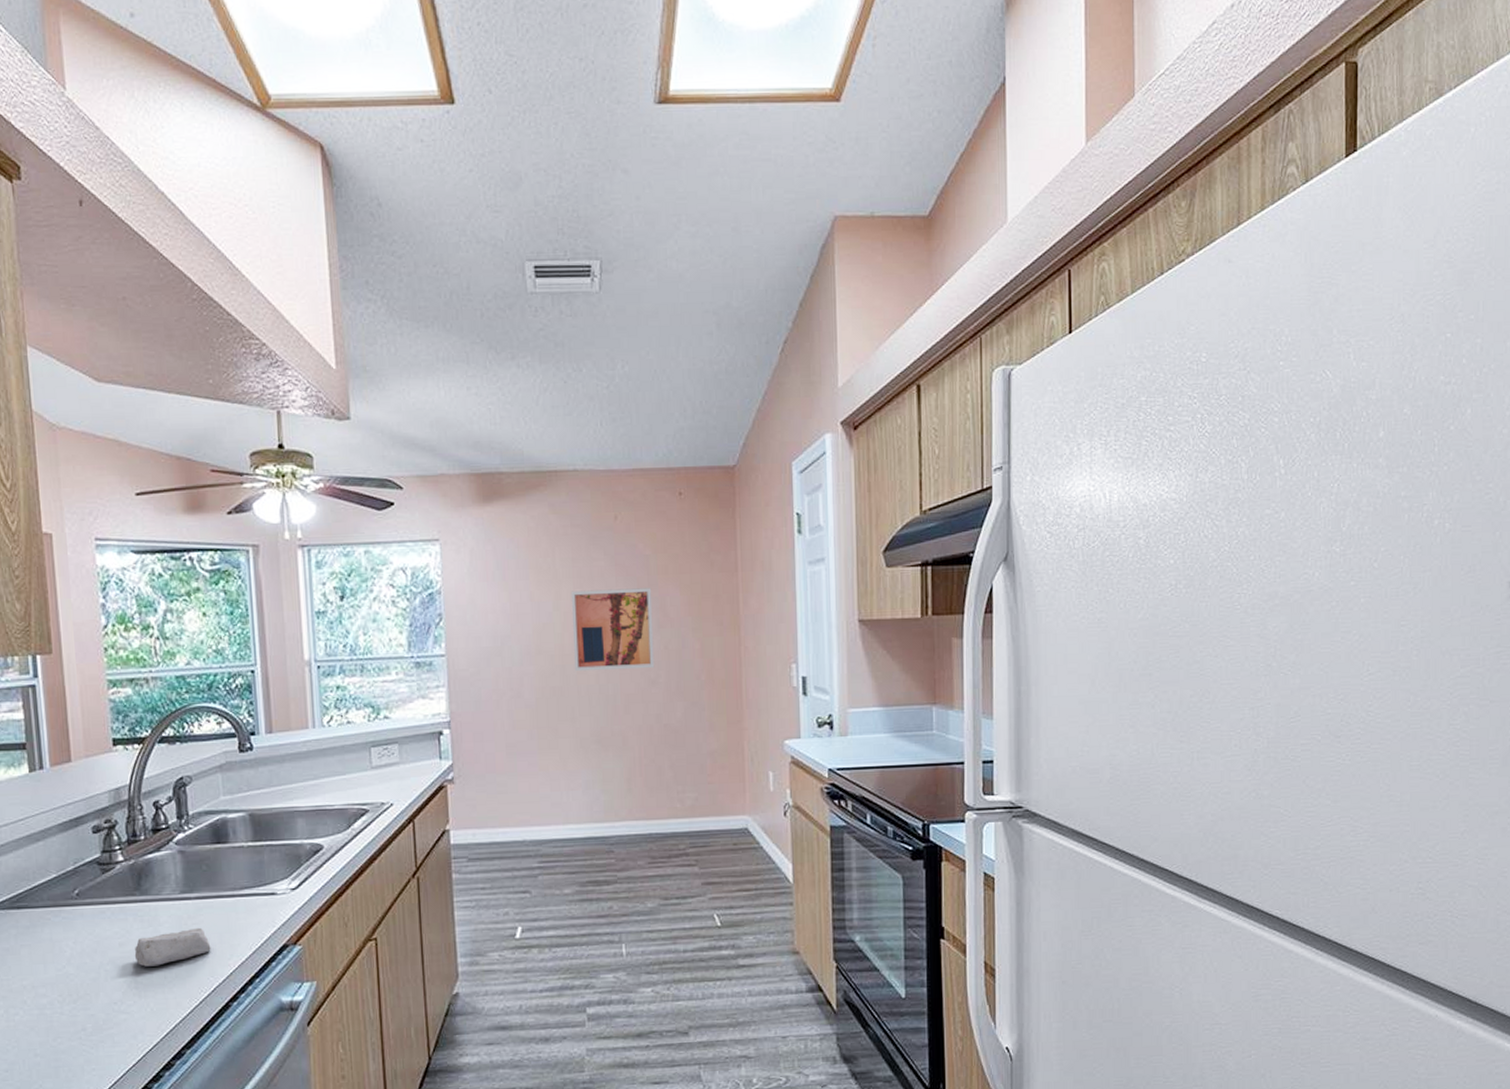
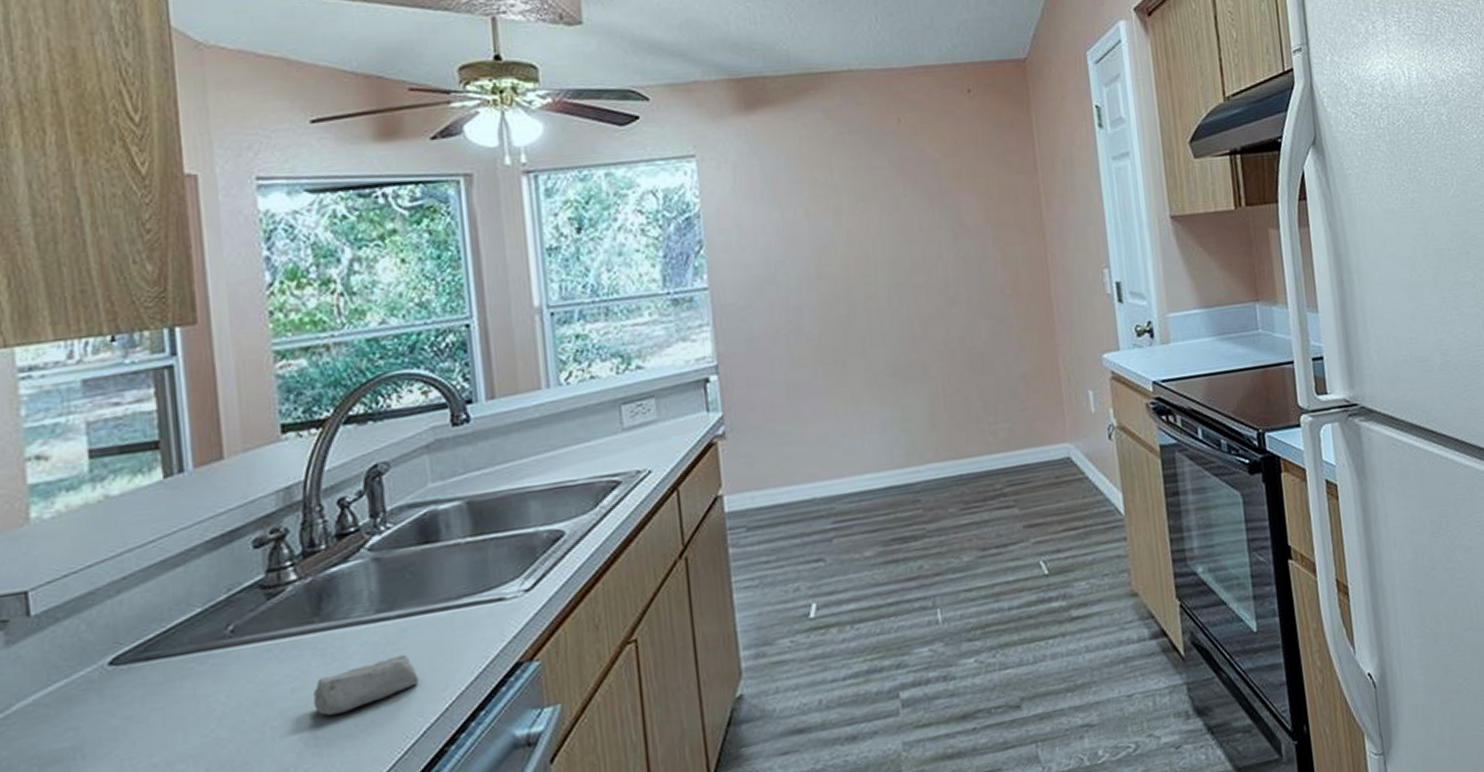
wall art: present [570,588,655,672] -> none [852,195,954,296]

